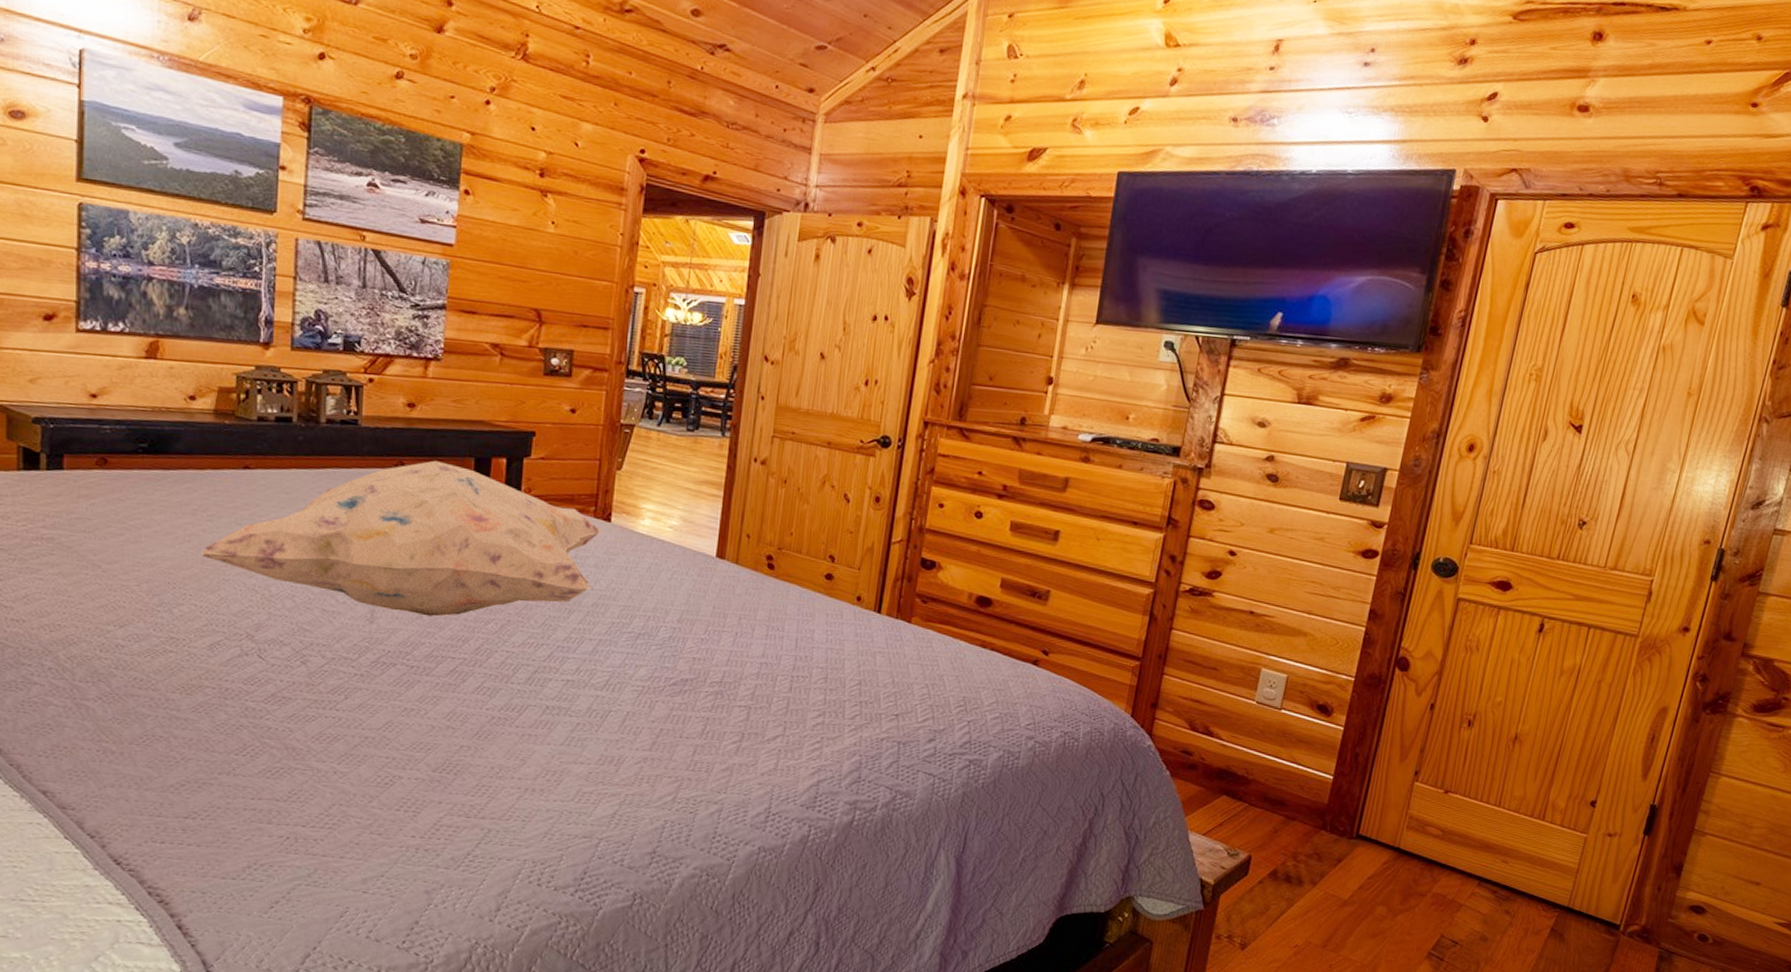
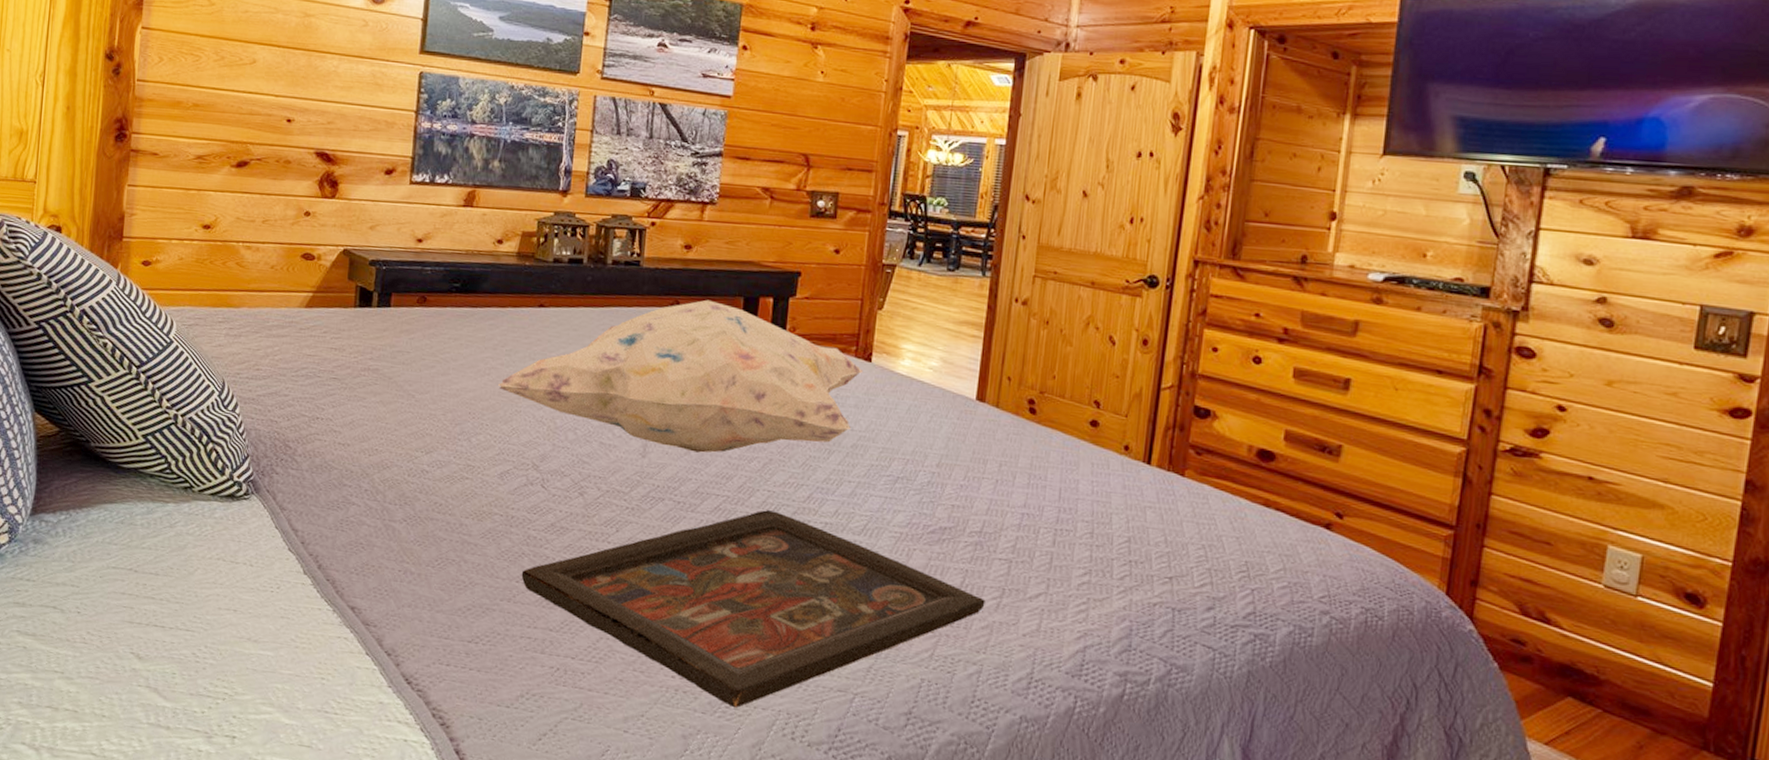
decorative tray: none [240,670,726,860] -> present [521,510,986,708]

